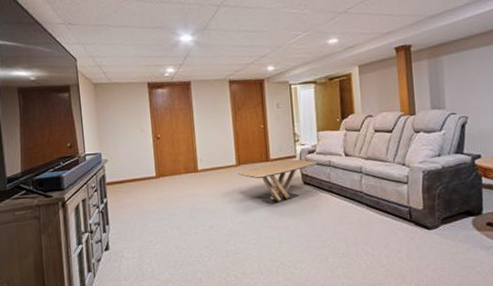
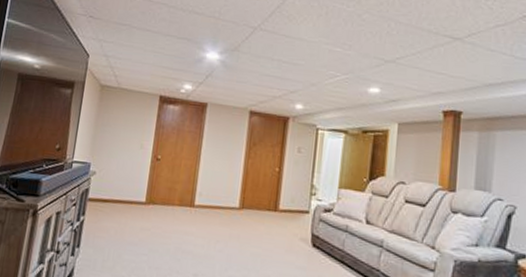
coffee table: present [238,159,318,204] -> none [239,215,333,263]

